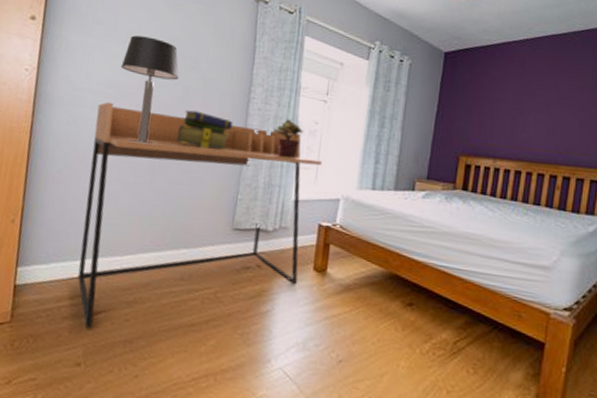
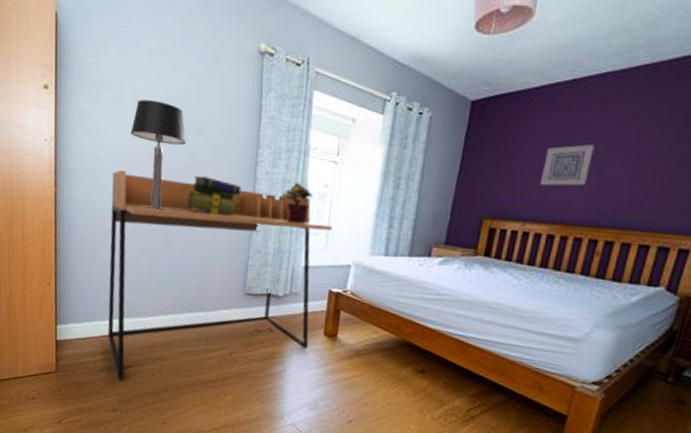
wall art: none [505,93,547,128] -> present [539,144,595,186]

